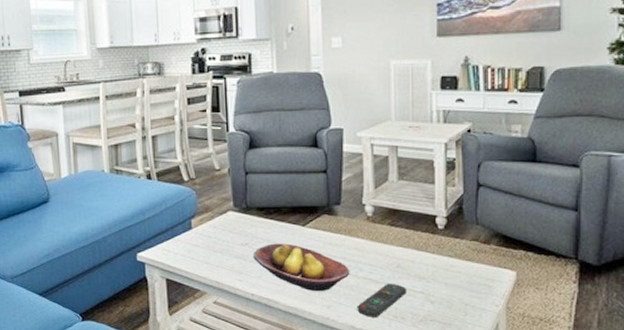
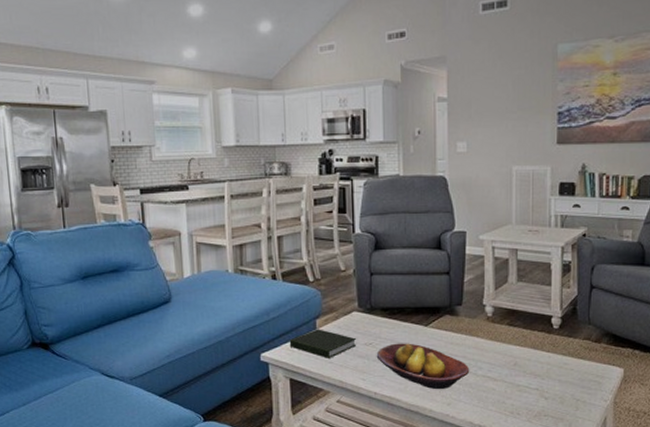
book: none [165,228,233,259] -> present [289,329,357,358]
remote control: present [357,283,408,317] -> none [475,380,523,413]

